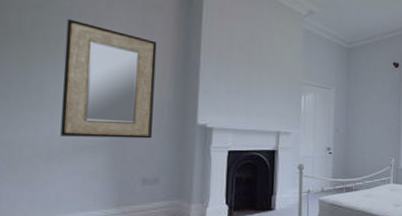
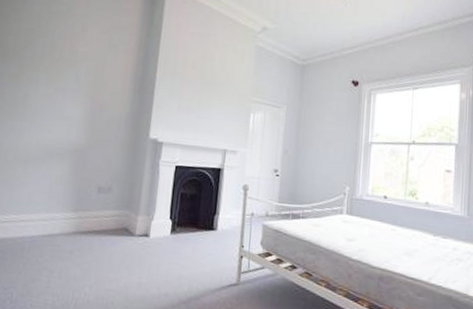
home mirror: present [60,18,157,139] -> none [36,40,120,150]

